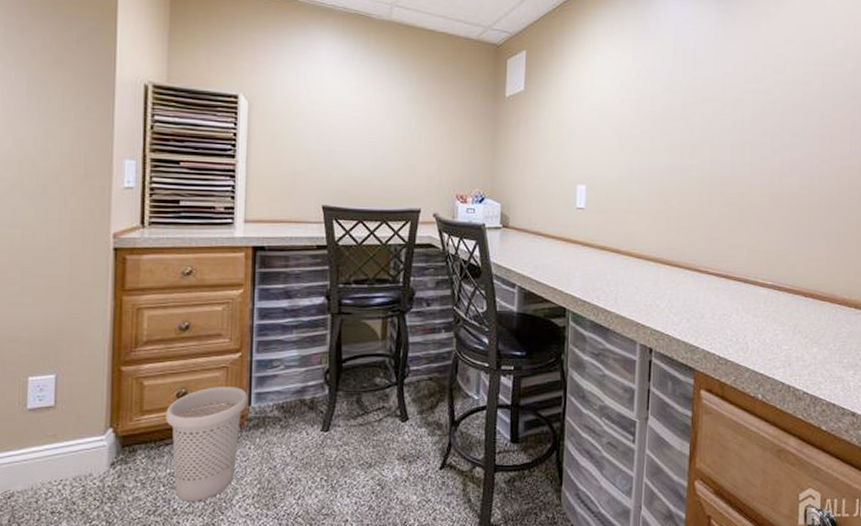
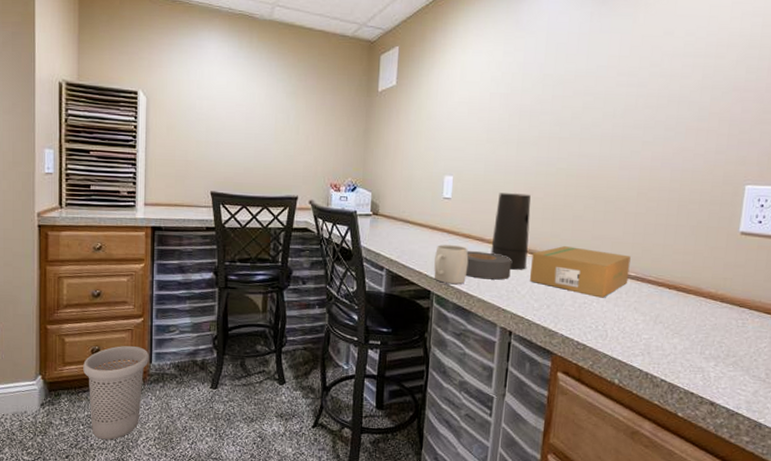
mug: none [569,258,605,299] -> present [434,245,469,284]
adhesive tape: none [602,264,649,294] -> present [465,251,512,280]
canister: none [627,202,666,282] -> present [490,193,531,270]
box: none [668,256,767,309] -> present [530,246,631,298]

